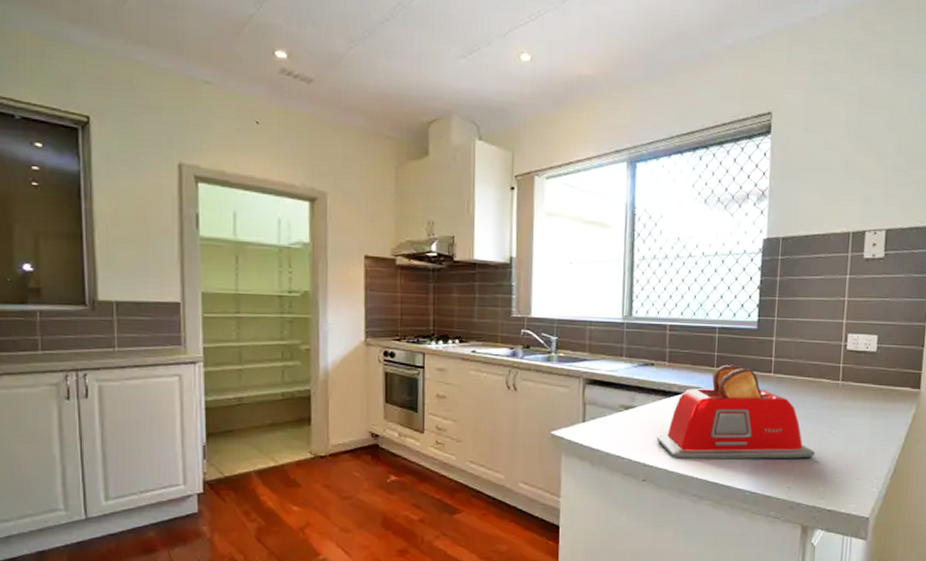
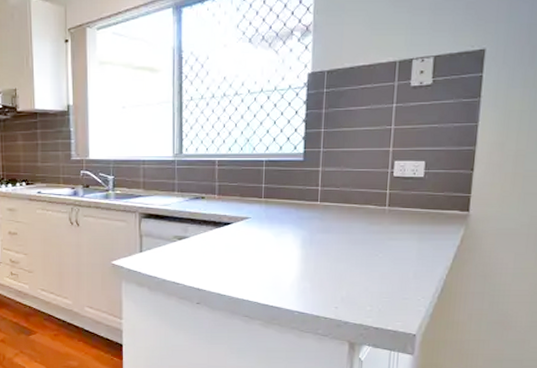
toaster: present [656,364,815,460] -> none [209,195,362,284]

